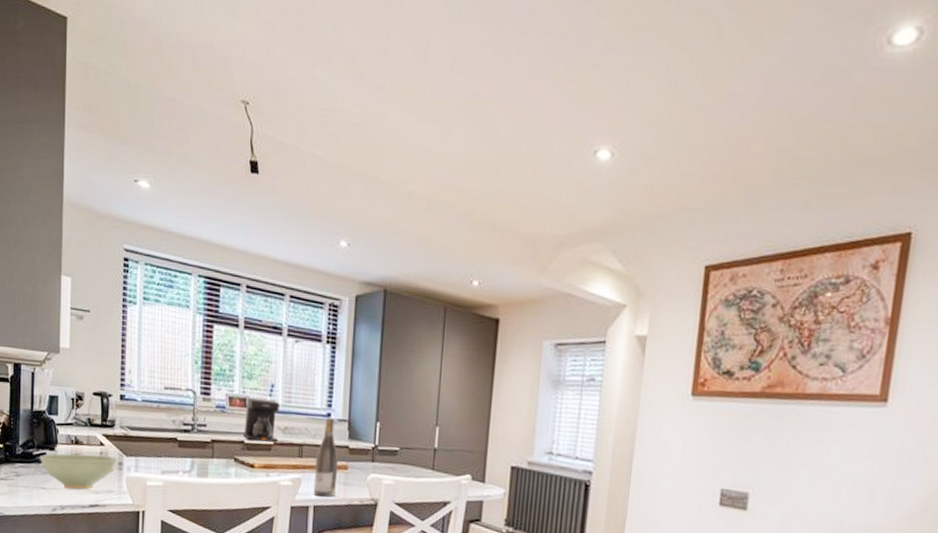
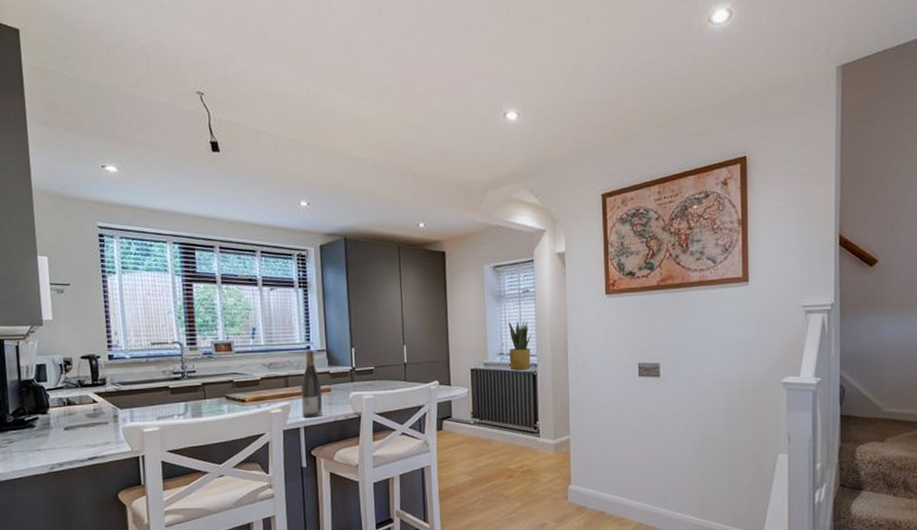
bowl: present [40,453,118,490] -> none [32,412,112,447]
coffee maker: present [243,397,279,443] -> none [231,341,265,380]
planter: none [558,414,590,477] -> present [508,320,531,370]

